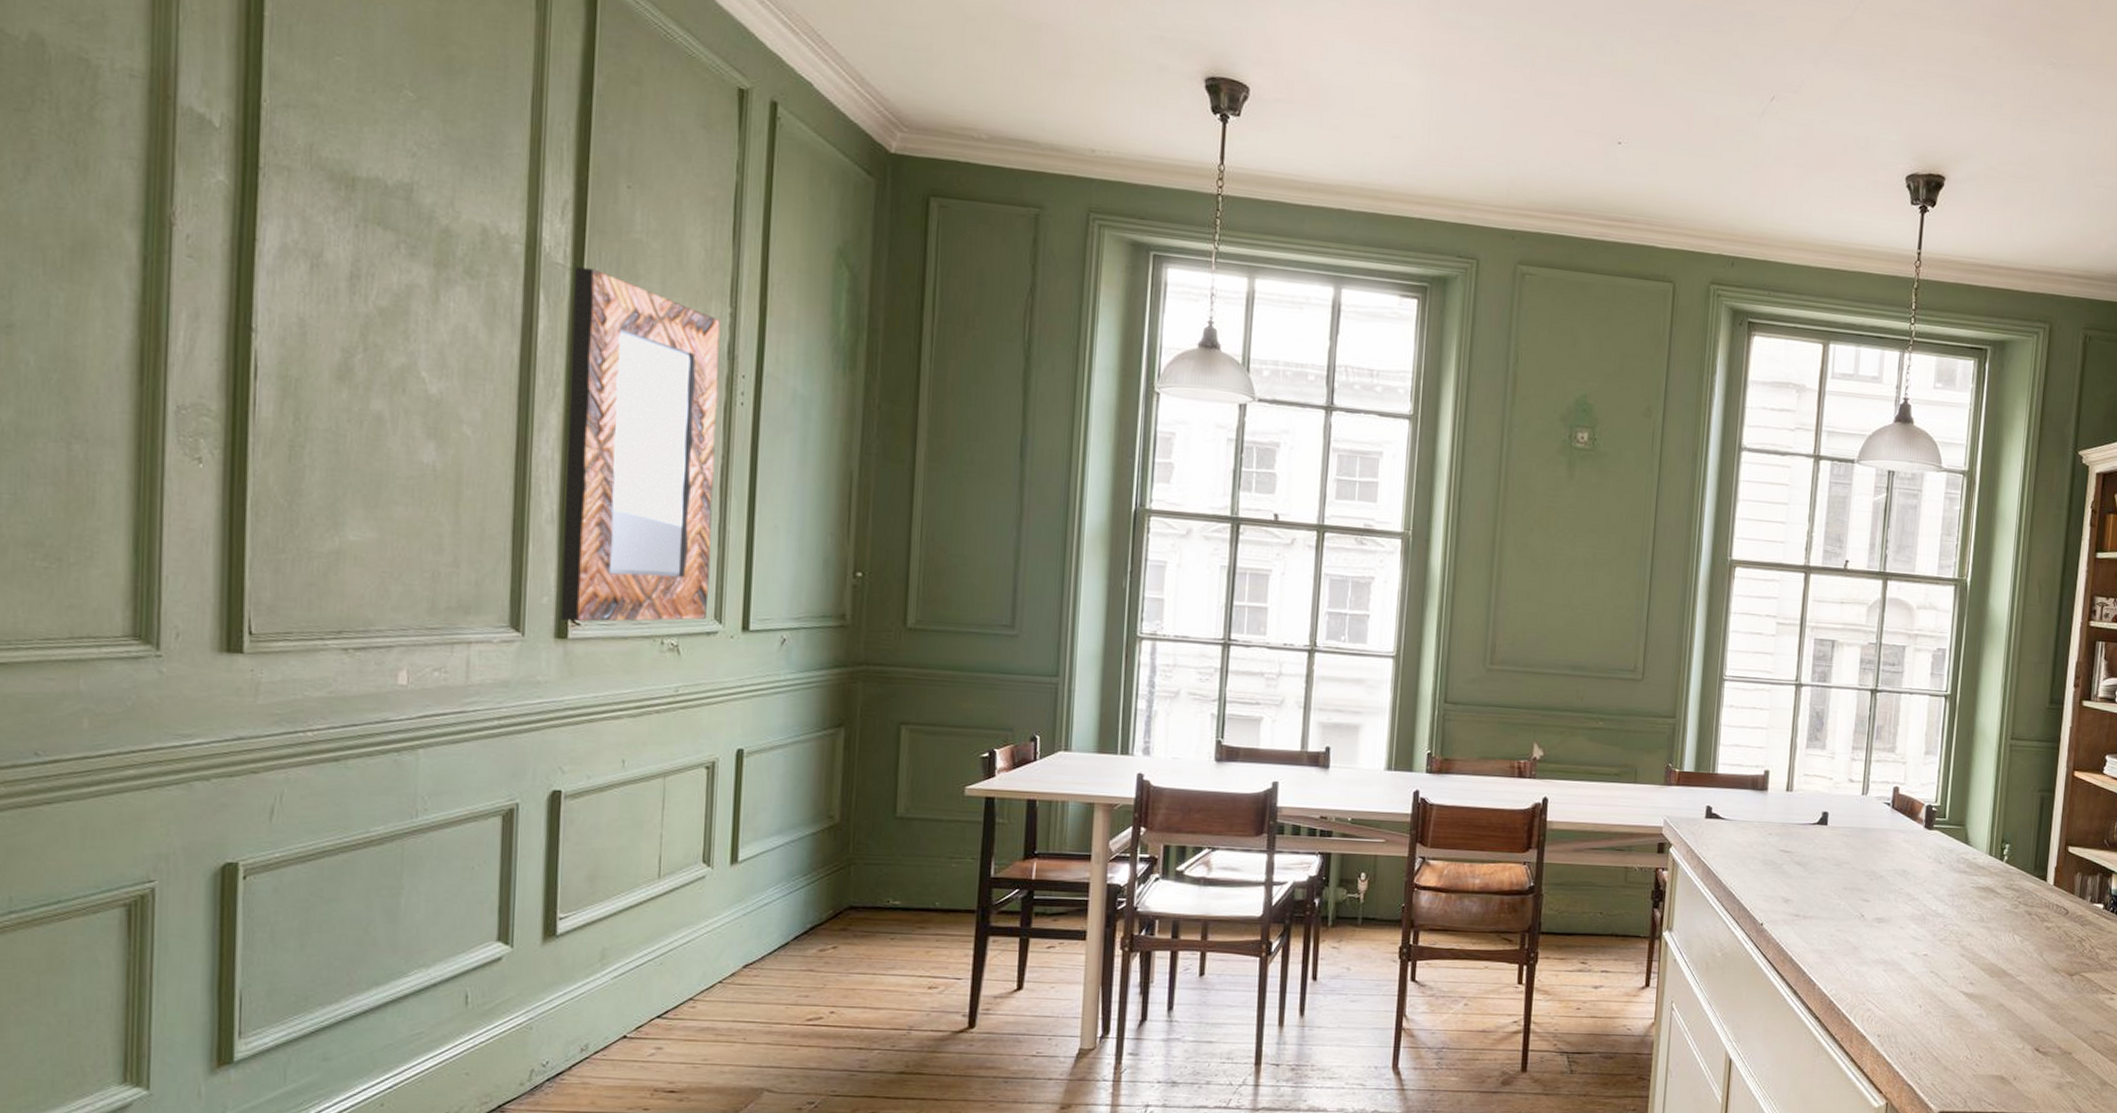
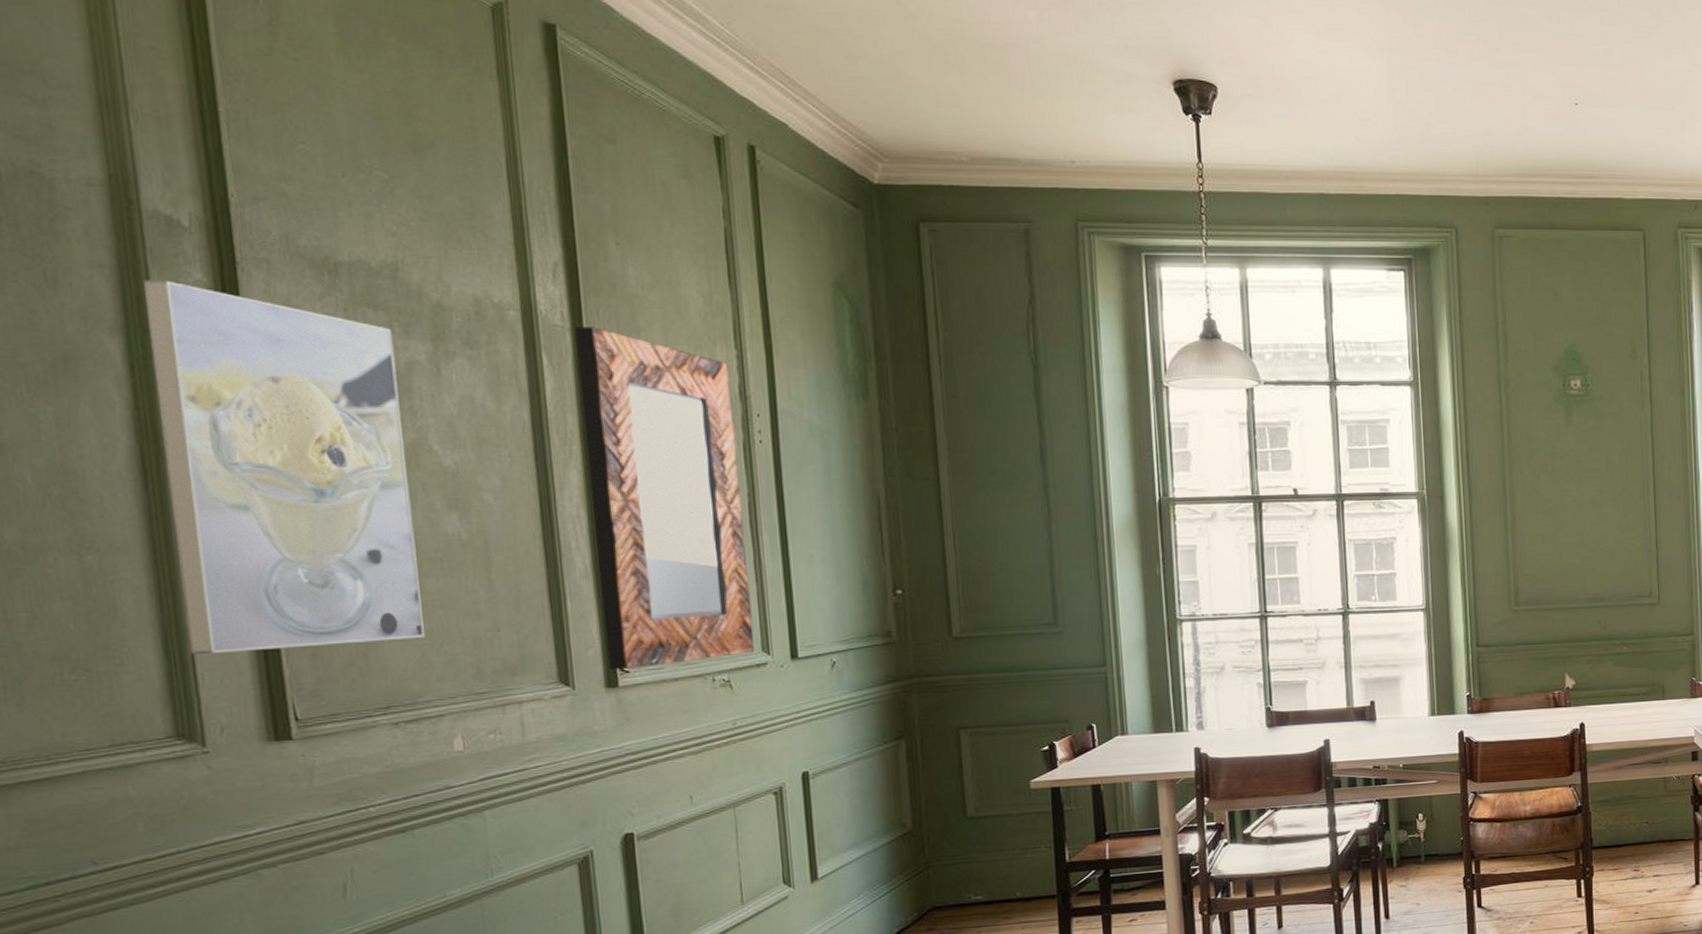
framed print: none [158,176,398,566] -> present [144,280,425,654]

